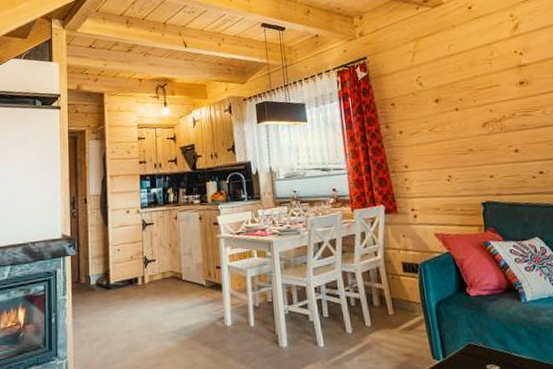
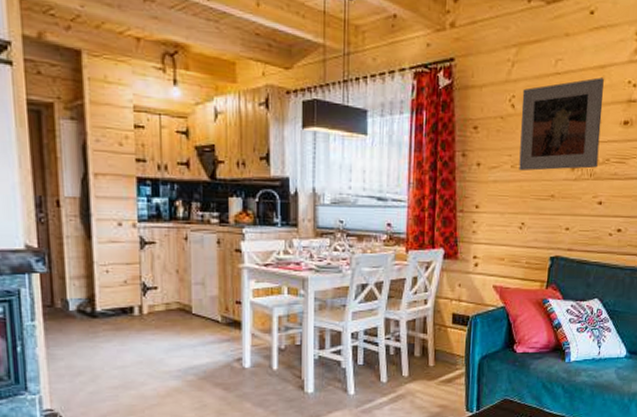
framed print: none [426,52,506,134] -> present [519,77,604,171]

